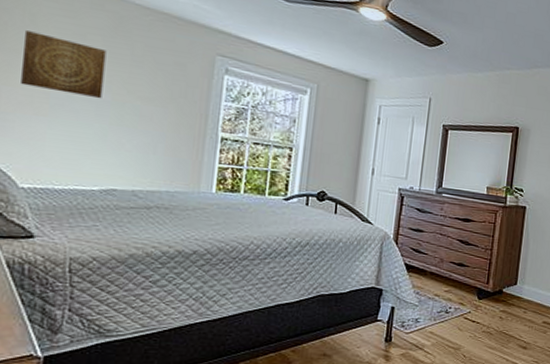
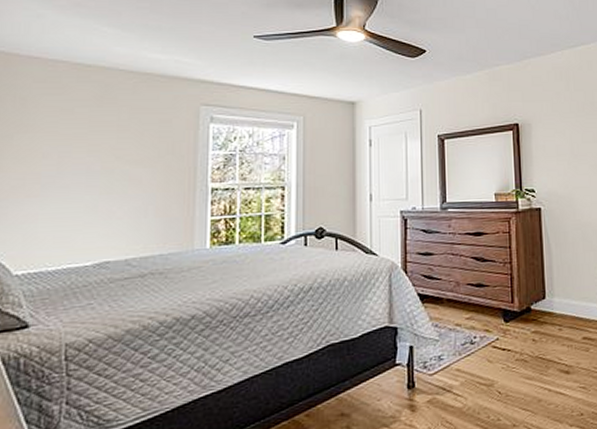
wall art: present [19,31,107,99] -> none [12,115,94,170]

